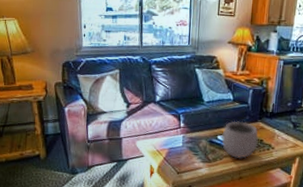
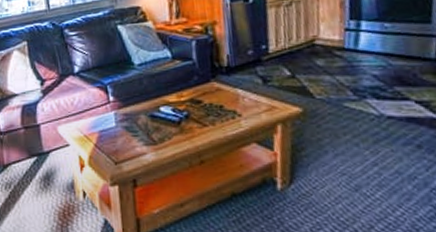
plant pot: present [221,114,258,160] -> none [165,73,218,136]

